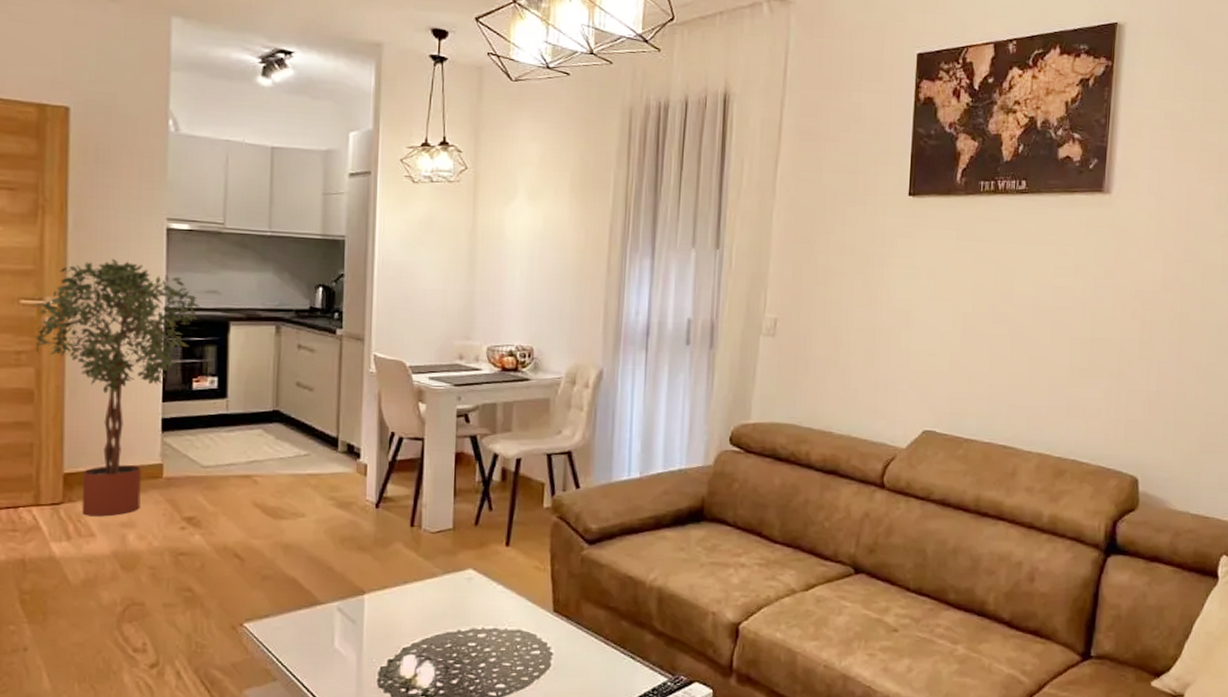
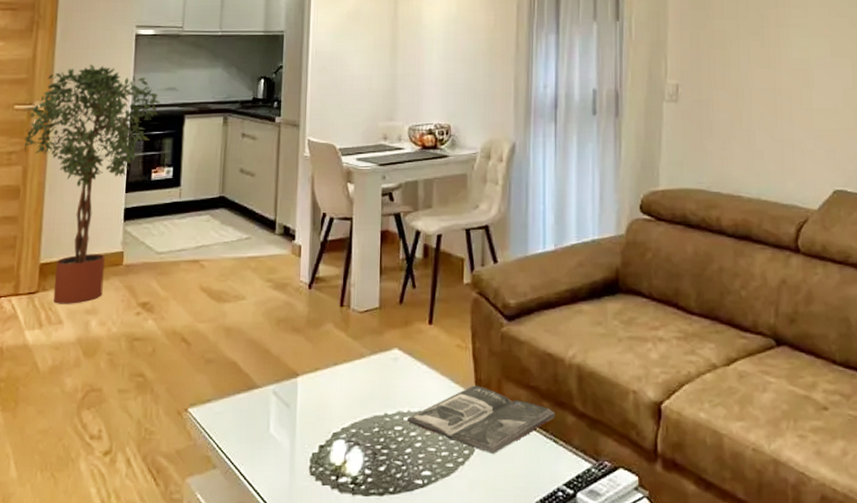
magazine: none [480,605,634,670] -> present [406,385,556,455]

